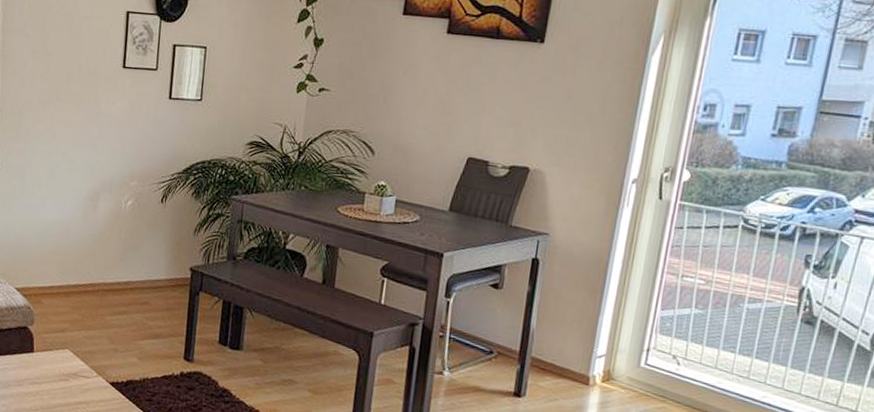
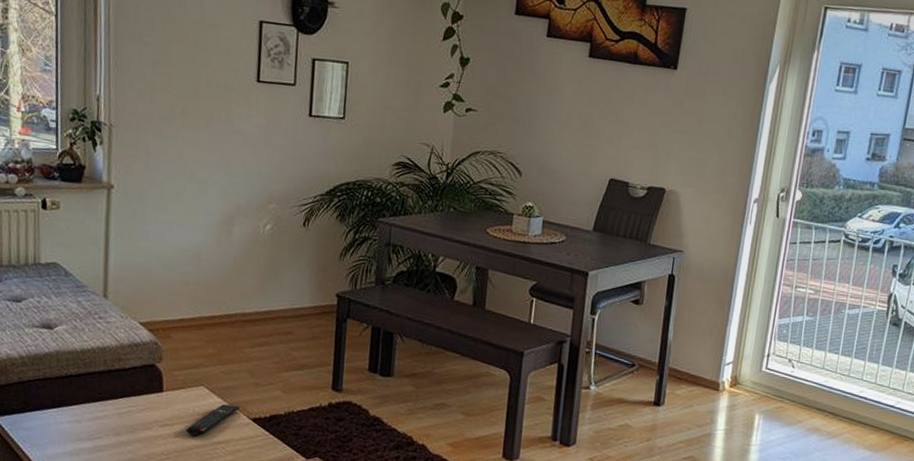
remote control: none [52,367,100,396] -> present [185,404,240,436]

